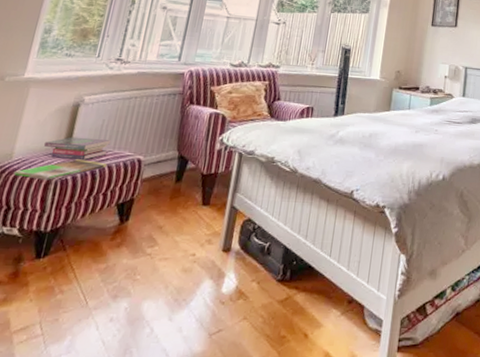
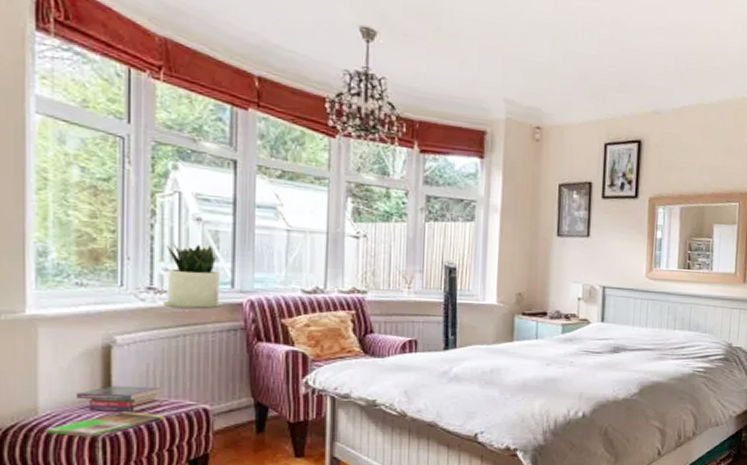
planter: none [124,25,173,78] -> present [161,243,224,310]

